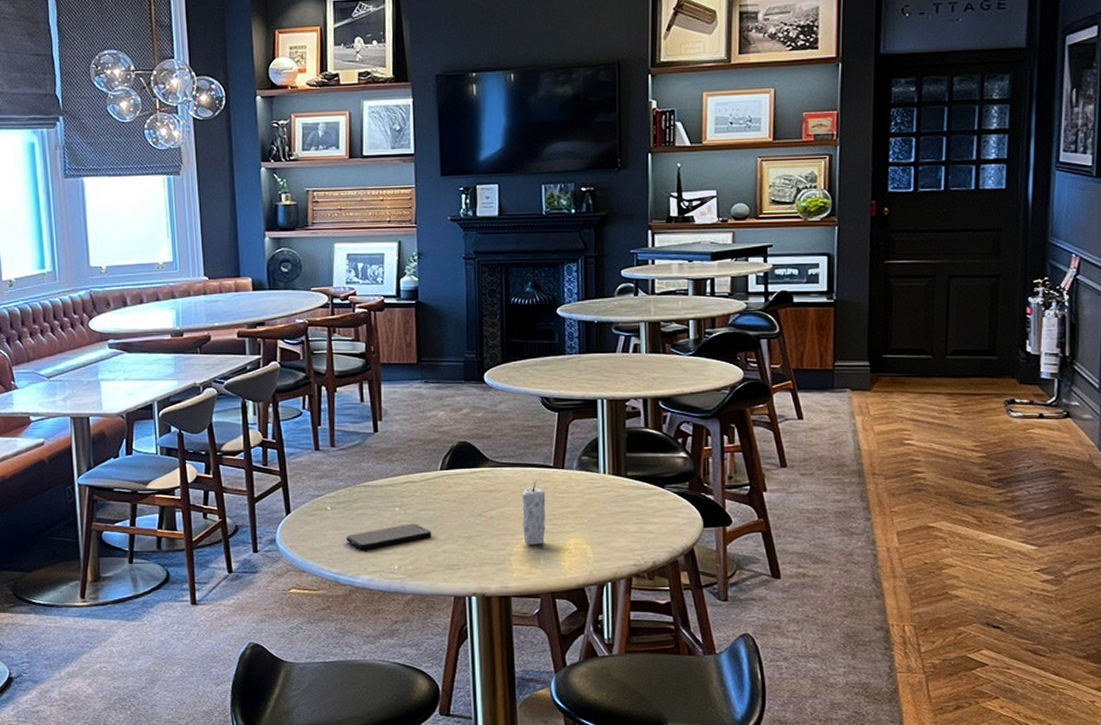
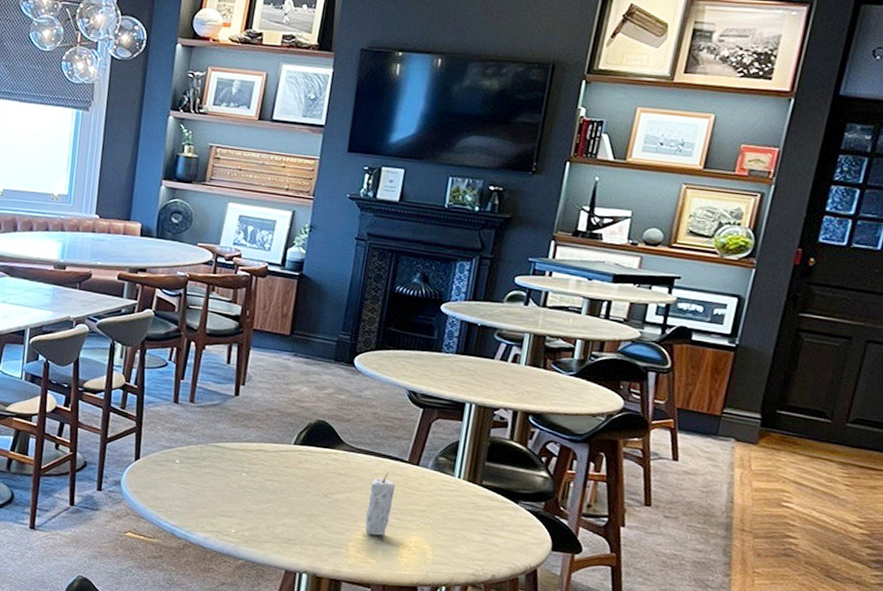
smartphone: present [346,523,431,550] -> none [189,490,274,509]

